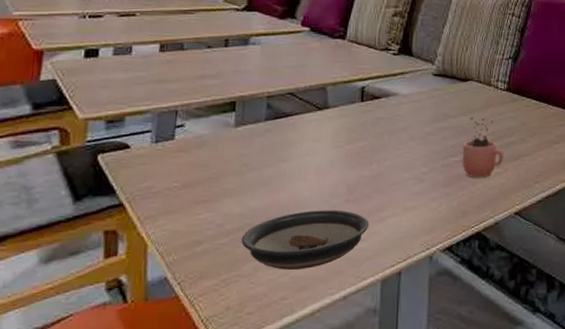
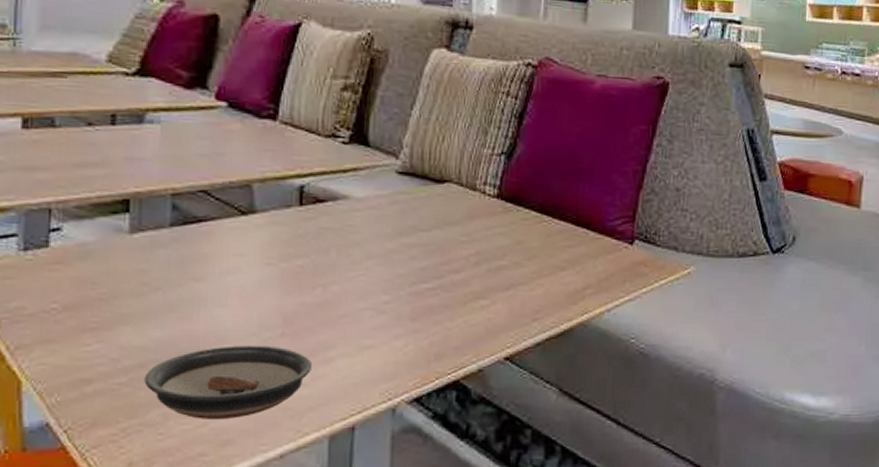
cocoa: present [462,116,504,178] -> none [435,230,492,312]

